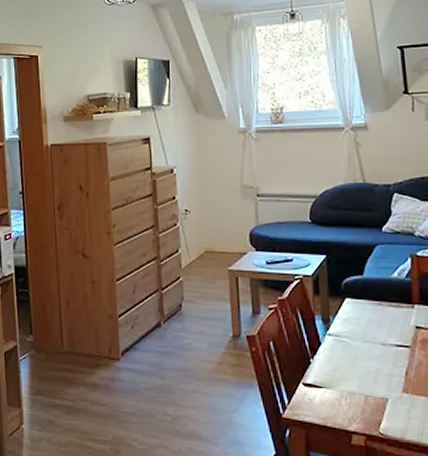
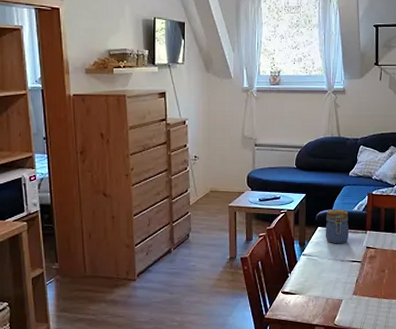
jar: none [355,275,389,322] -> present [325,209,349,244]

